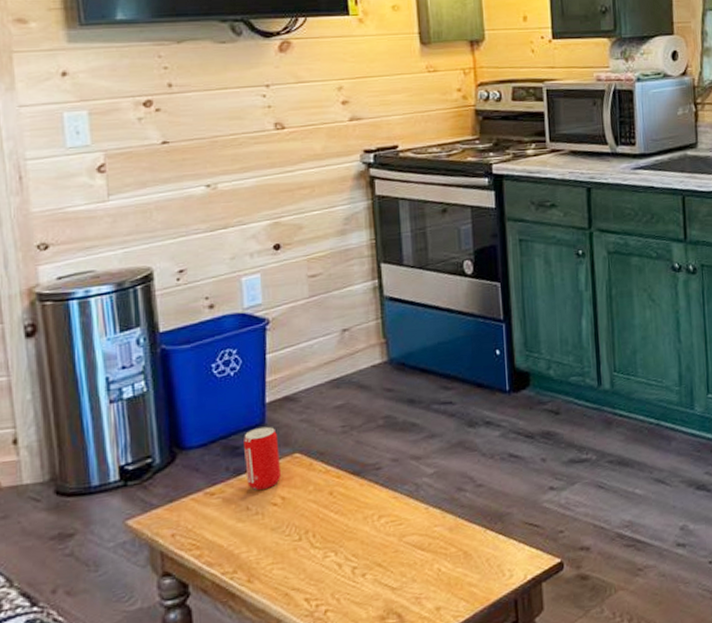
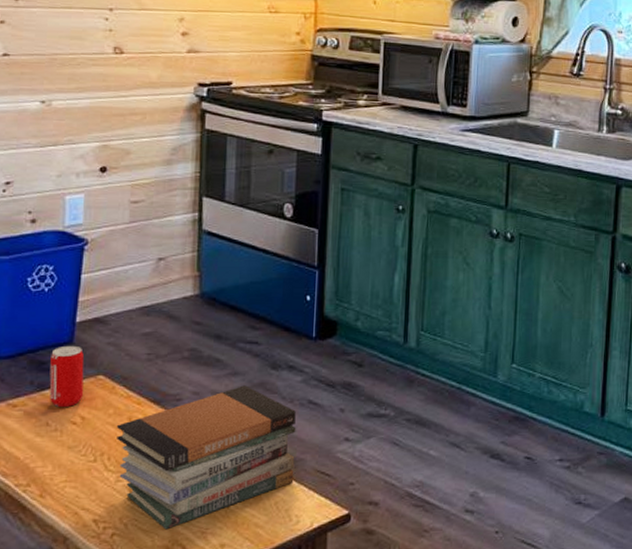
book stack: none [317,446,503,600] -> present [116,385,296,530]

